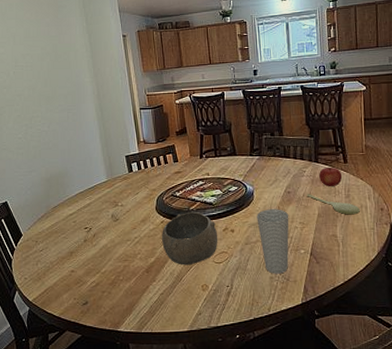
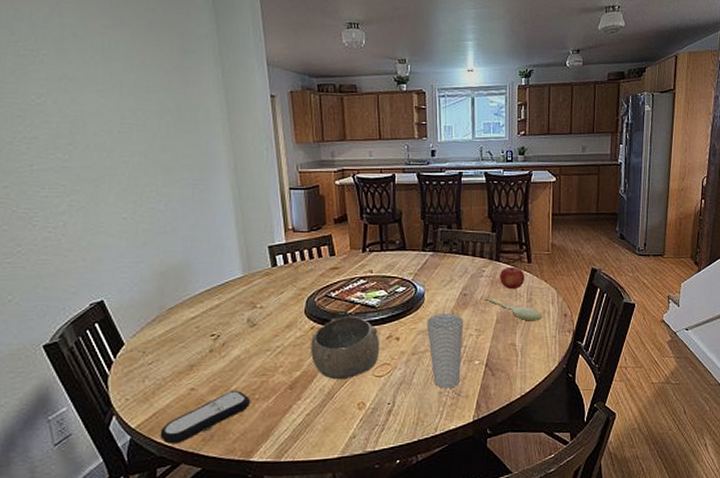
remote control: none [50,272,116,315] -> present [160,390,250,444]

